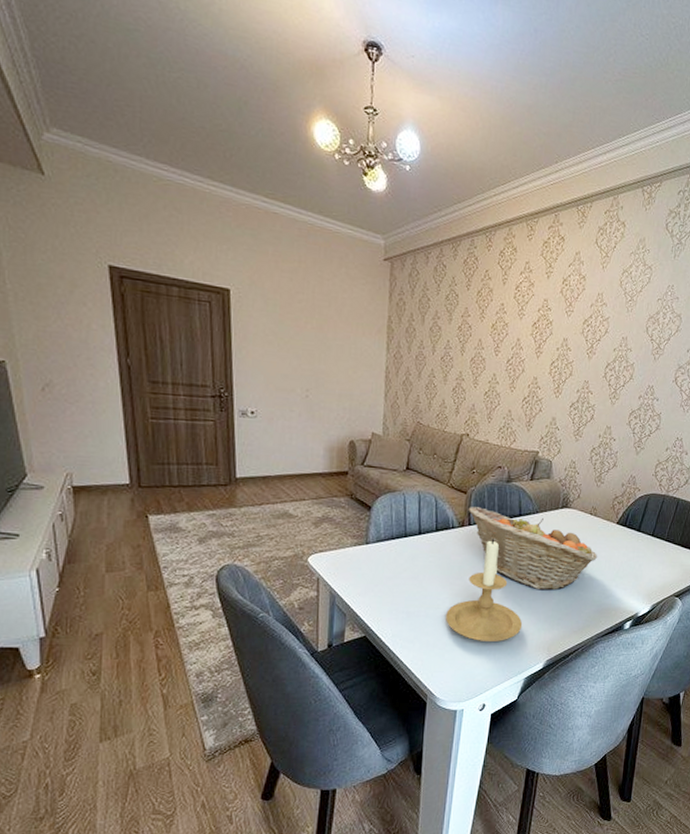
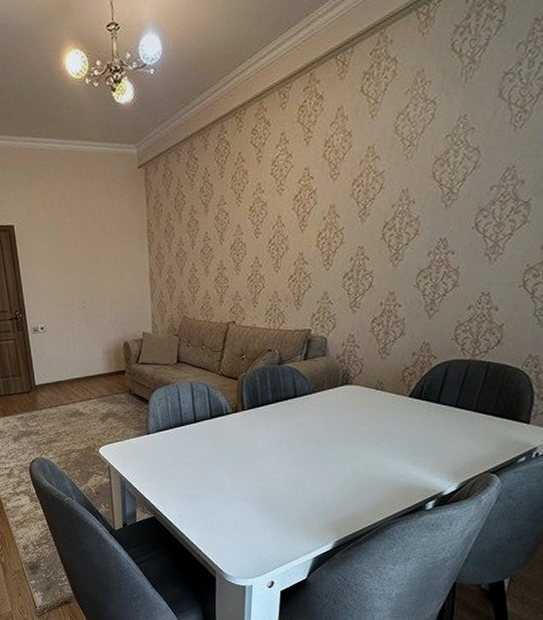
candle holder: present [446,539,523,641] -> none [227,422,307,522]
fruit basket: present [468,507,598,591] -> none [240,392,389,471]

